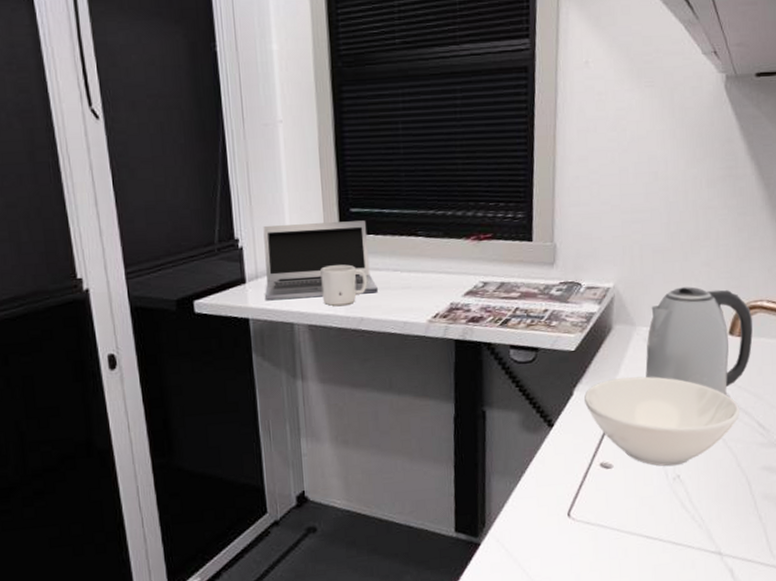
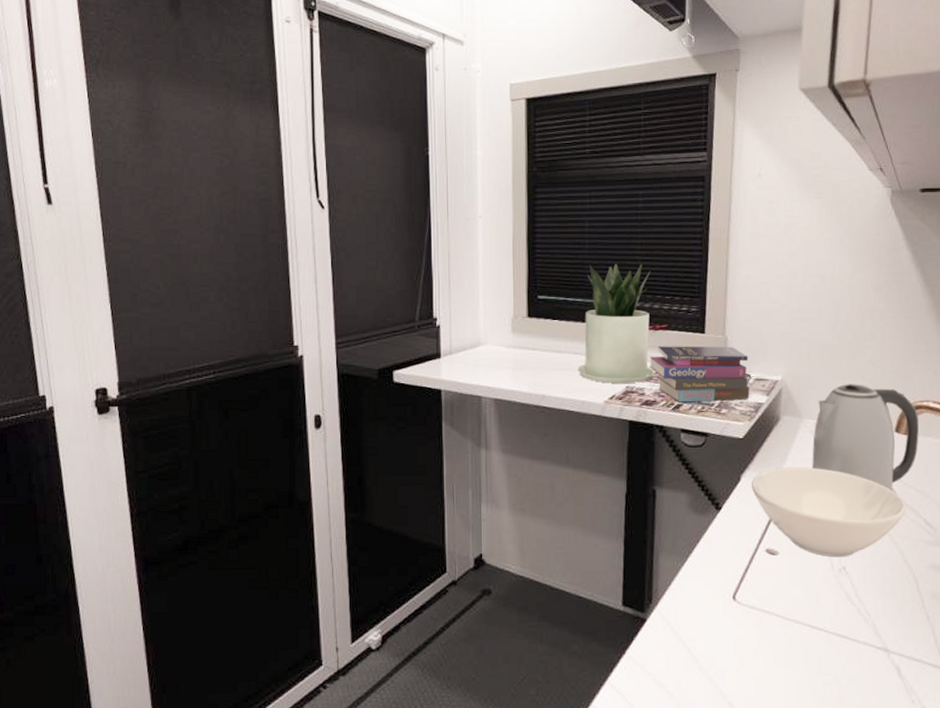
laptop: present [263,220,378,300] -> none [457,307,559,374]
mug: present [320,264,368,306] -> none [508,346,551,382]
planter: none [397,168,480,301] -> present [577,264,655,383]
books: none [474,254,581,317] -> present [649,346,750,403]

